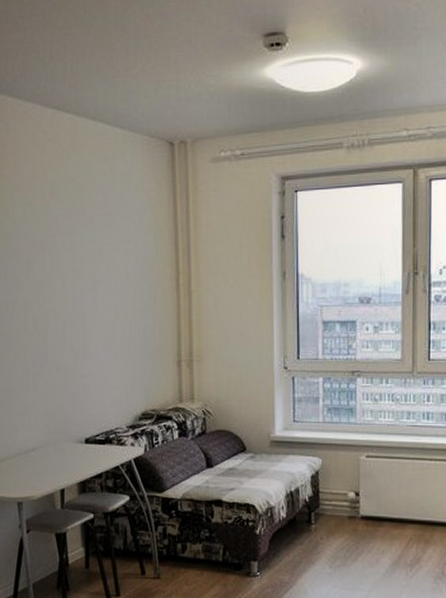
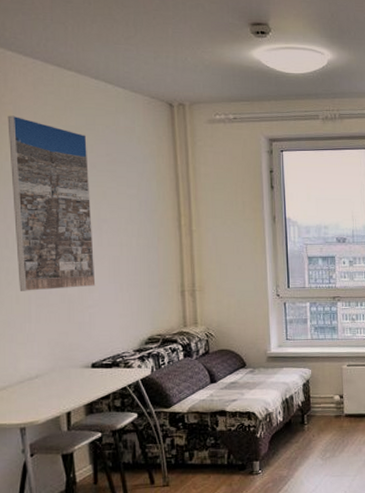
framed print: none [8,168,90,358] -> present [7,115,96,291]

